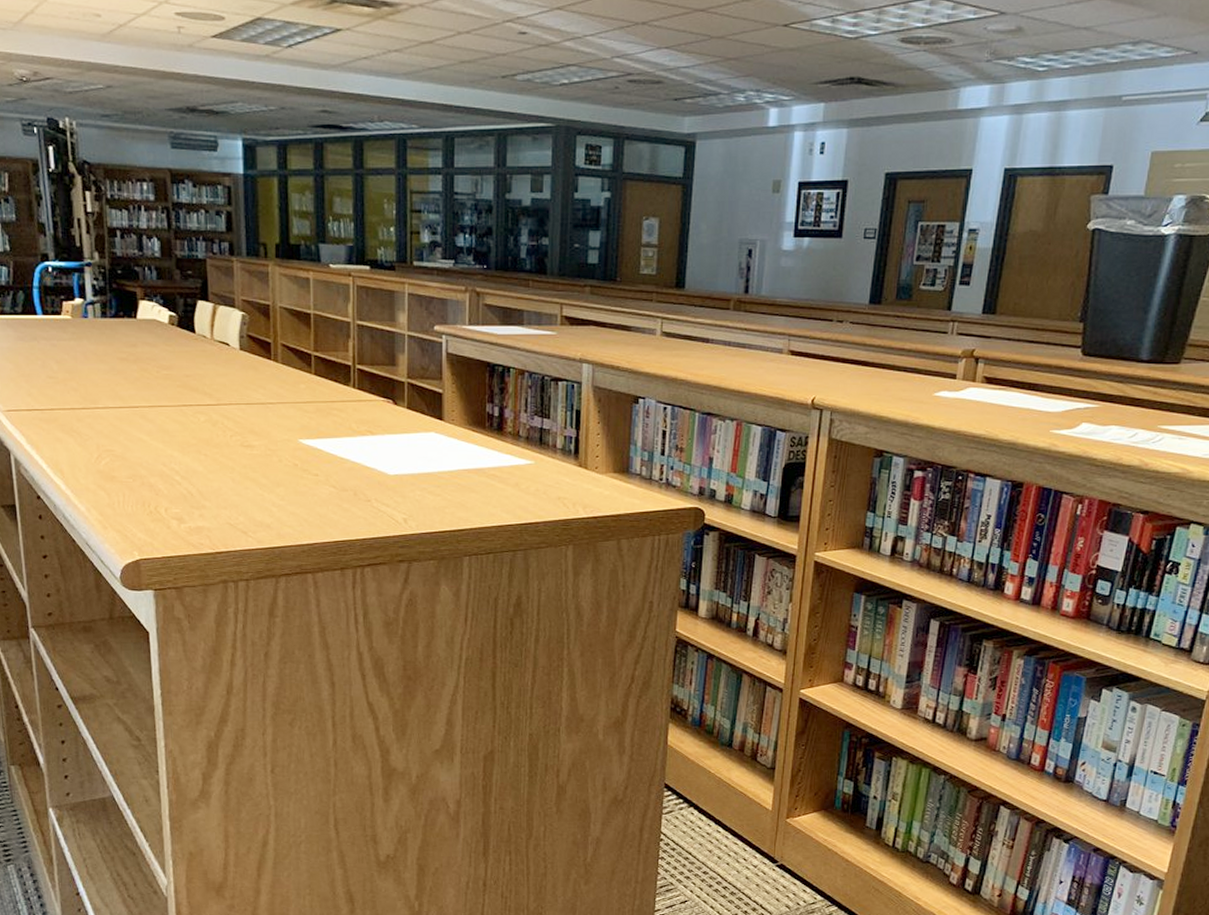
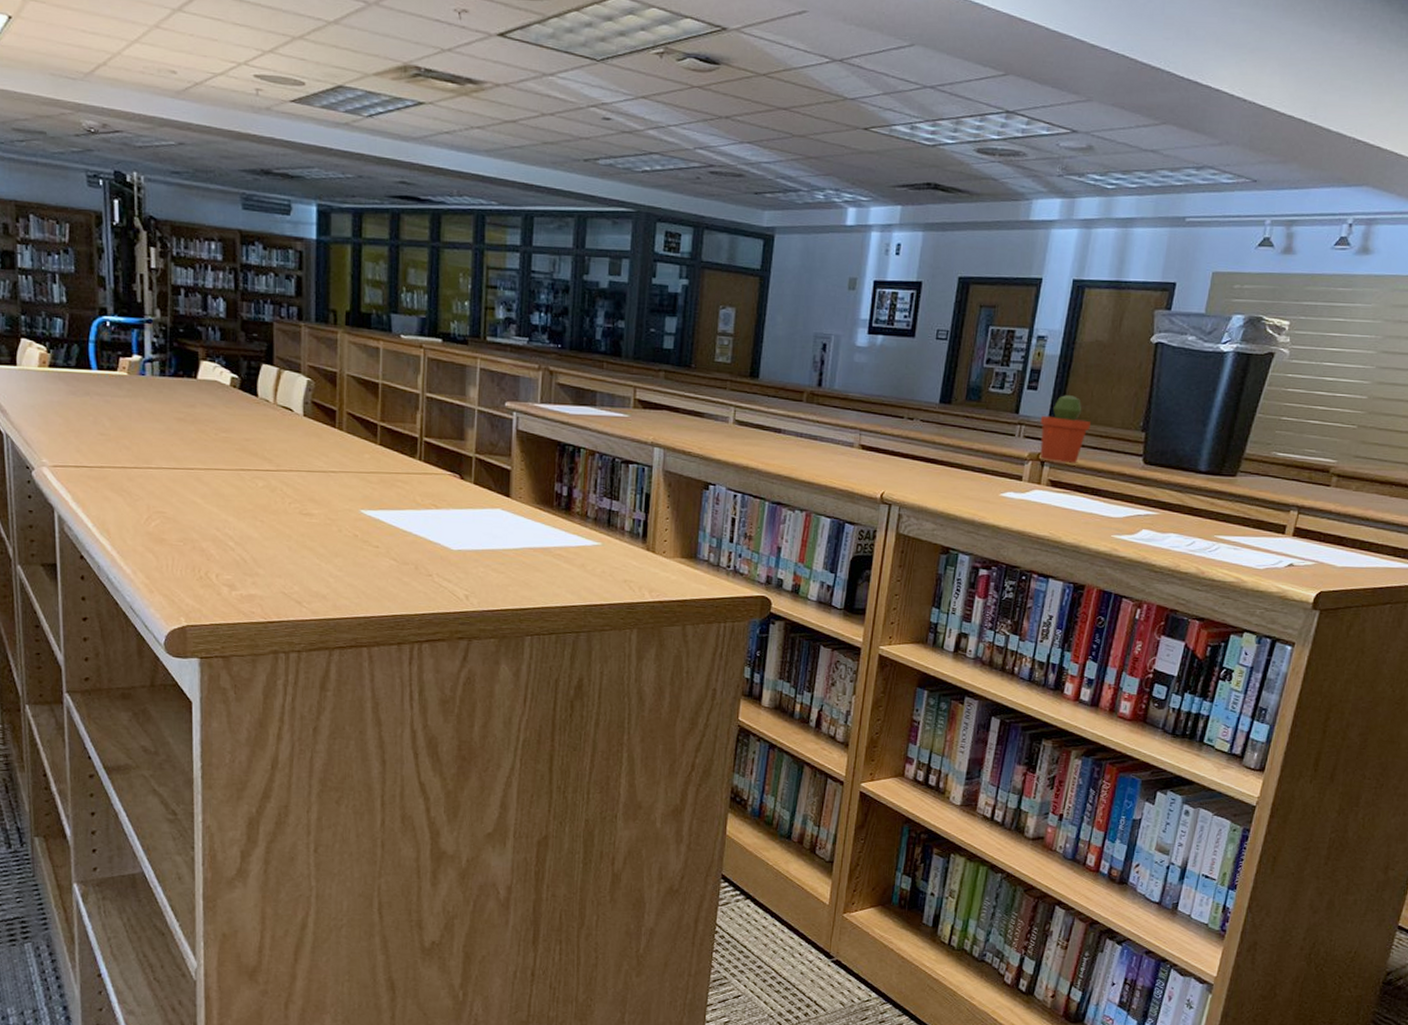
succulent plant: none [973,289,1026,358] -> present [1040,395,1090,463]

